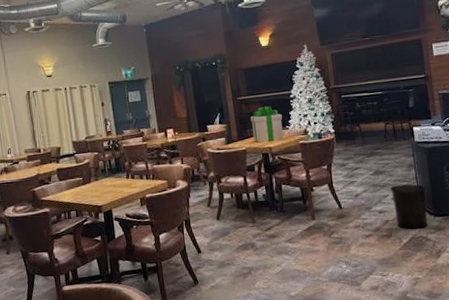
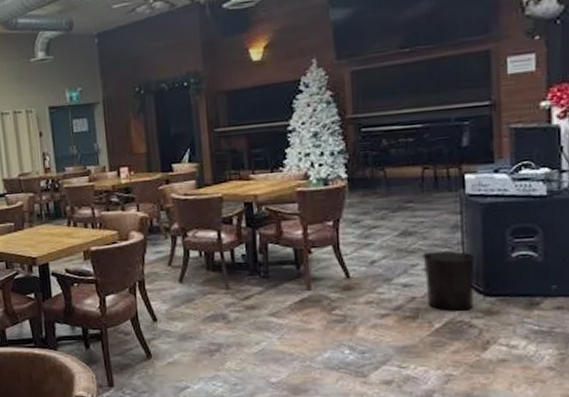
gift box: present [250,106,284,143] -> none [230,141,275,188]

